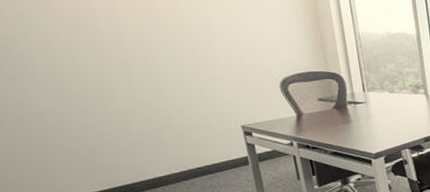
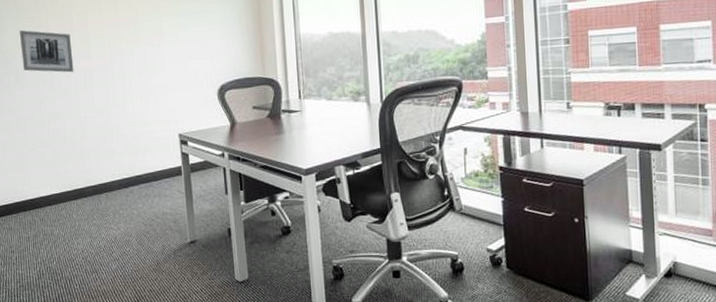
wall art: none [20,13,104,64] -> present [20,29,74,73]

